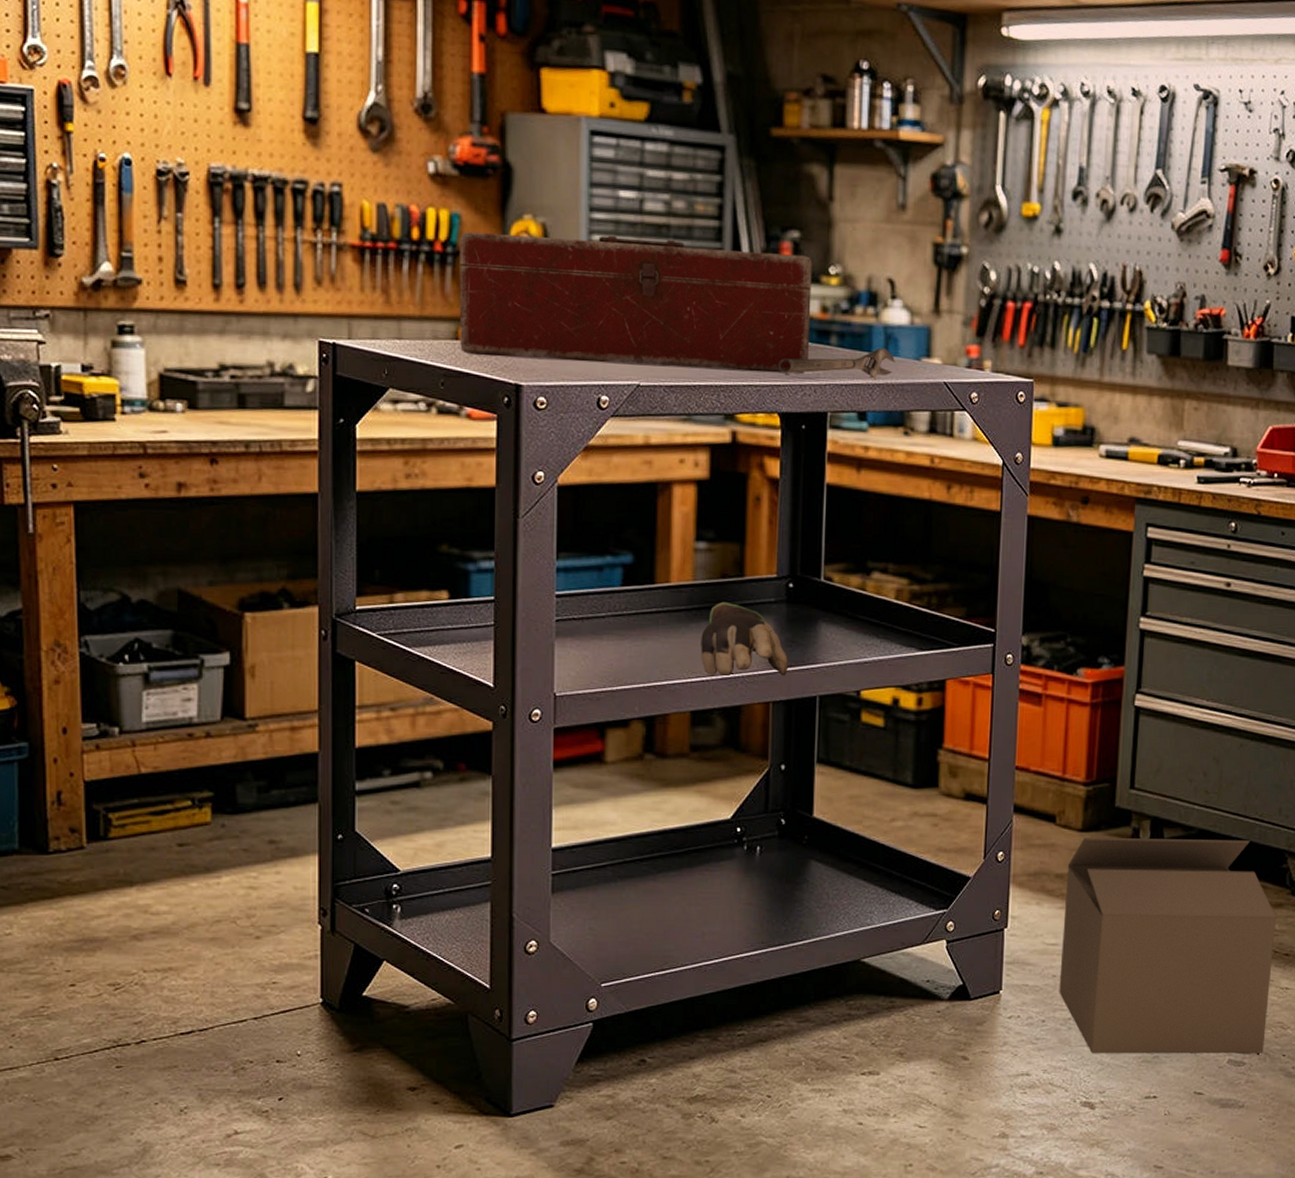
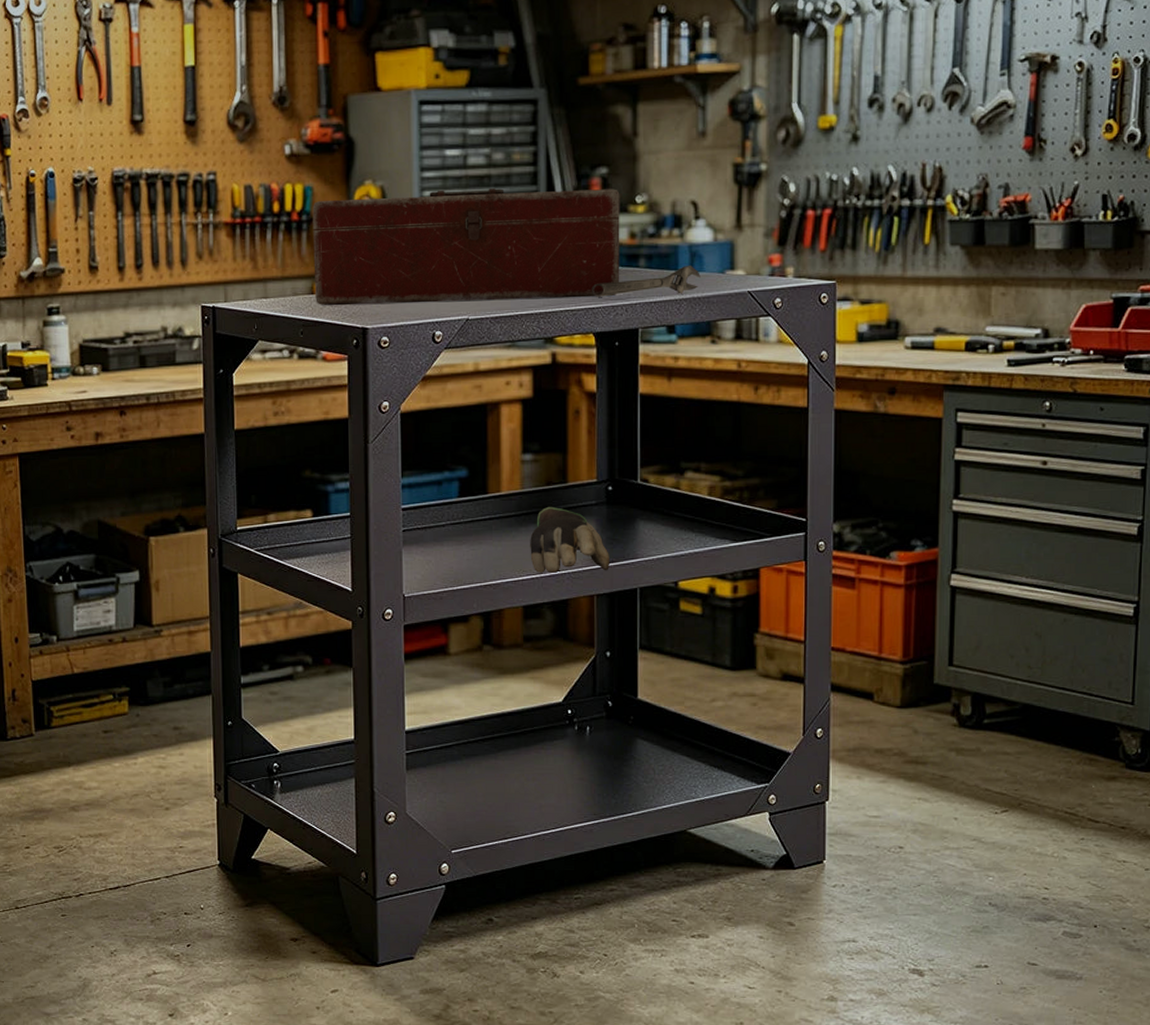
cardboard box: present [1059,838,1276,1053] -> none [883,714,1110,925]

